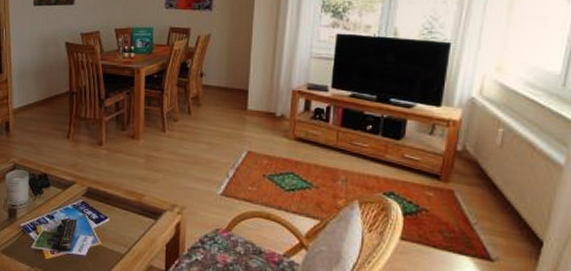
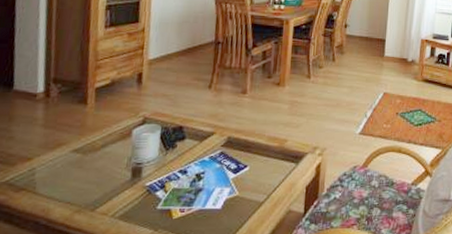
remote control: present [58,219,78,253] -> none [189,172,214,210]

